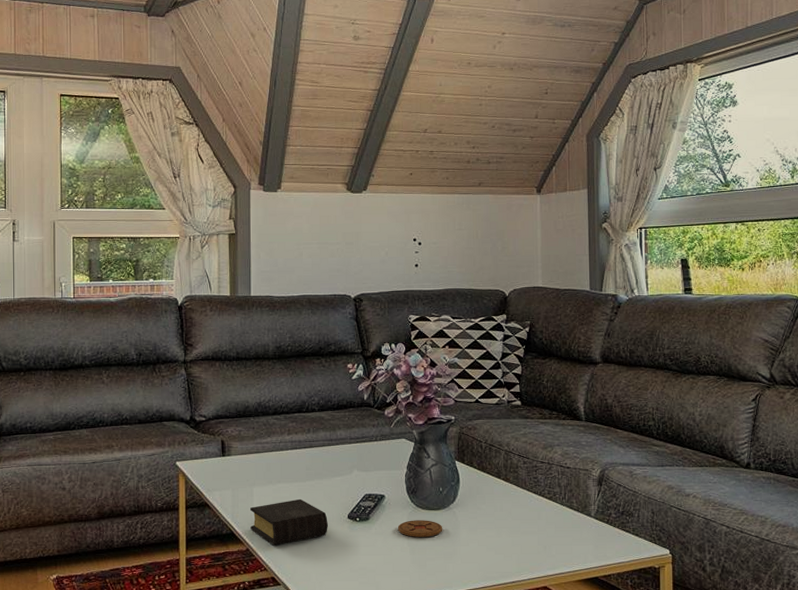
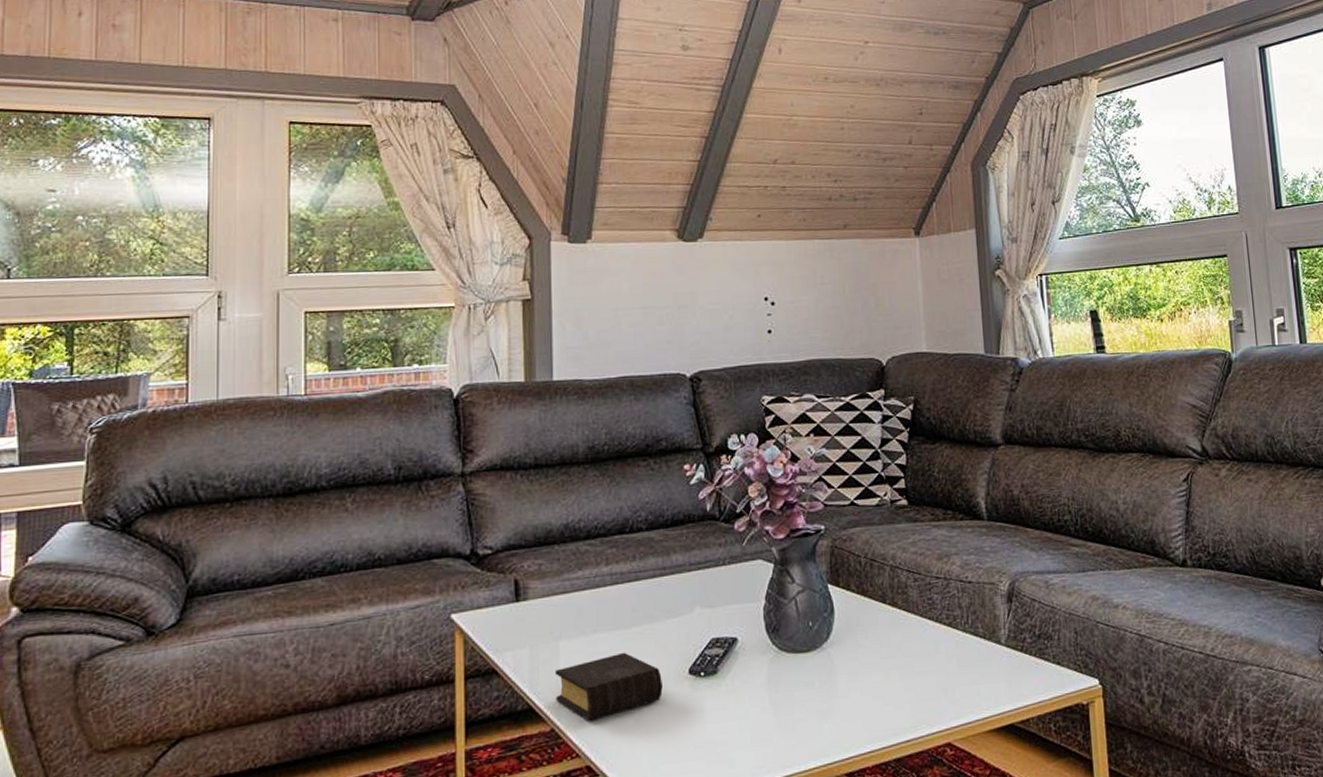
coaster: present [397,520,443,537] -> none [755,667,815,692]

